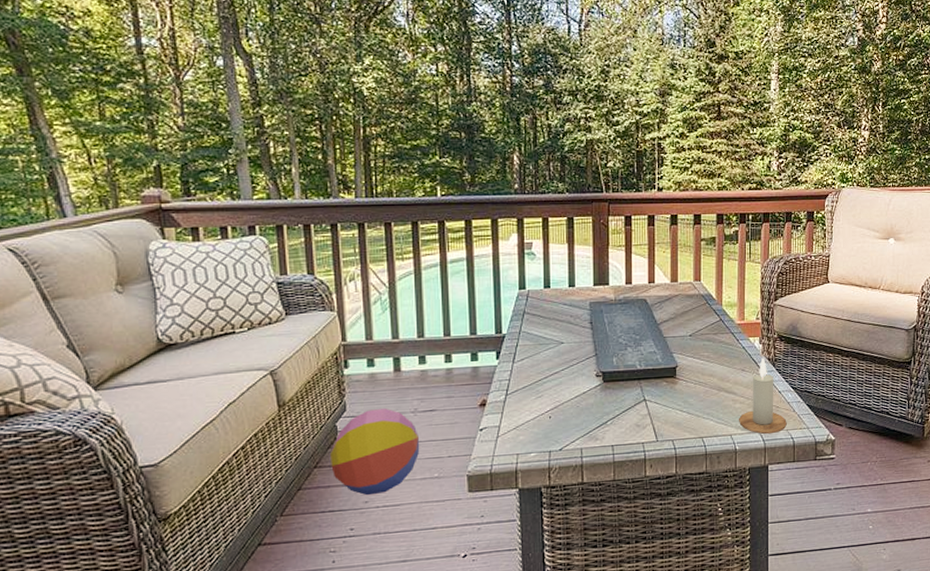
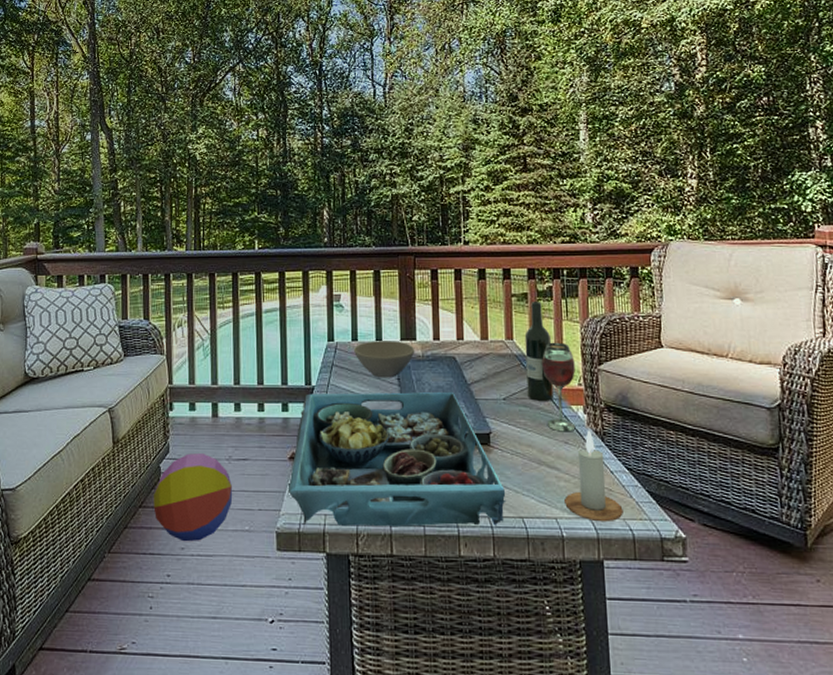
serving tray: none [478,331,689,468] -> present [287,391,506,528]
bowl: none [547,286,608,323] -> present [354,341,415,378]
wine bottle: none [711,245,735,335] -> present [524,302,553,401]
wineglass: none [726,282,754,361] -> present [542,342,576,432]

